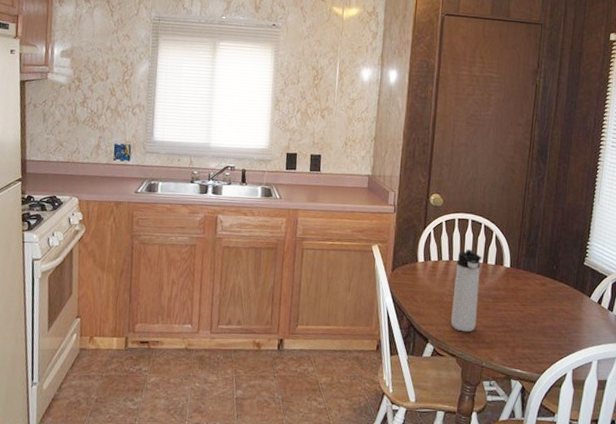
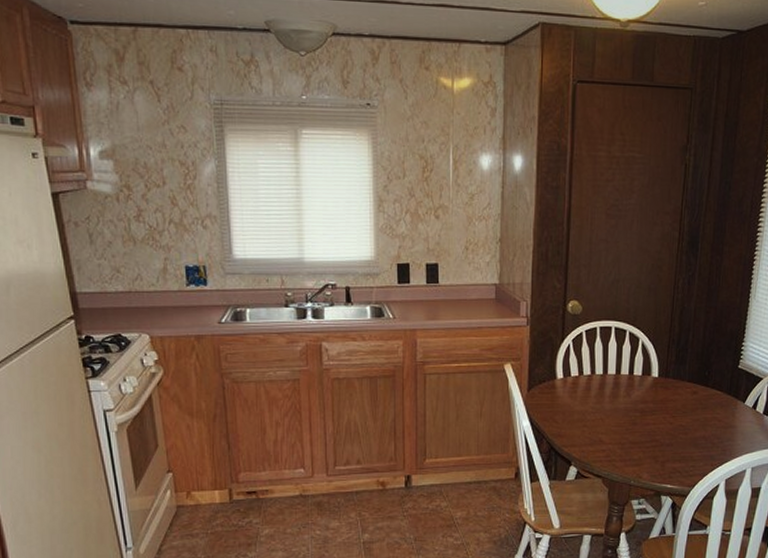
thermos bottle: present [451,249,482,333] -> none [596,360,627,451]

